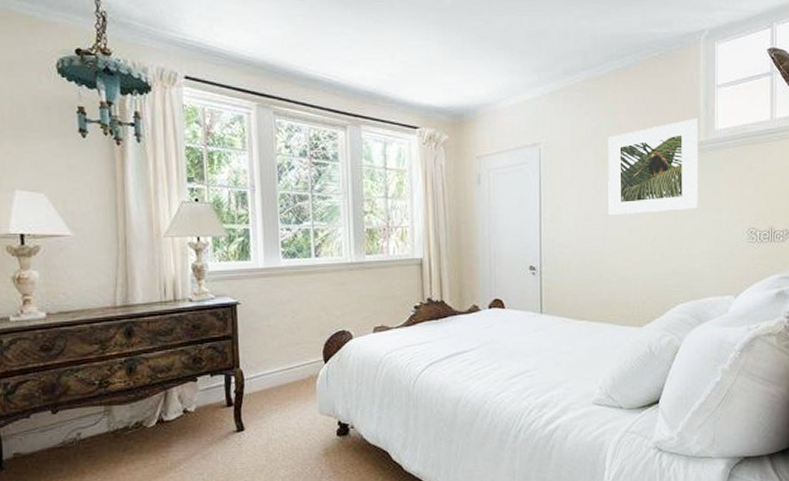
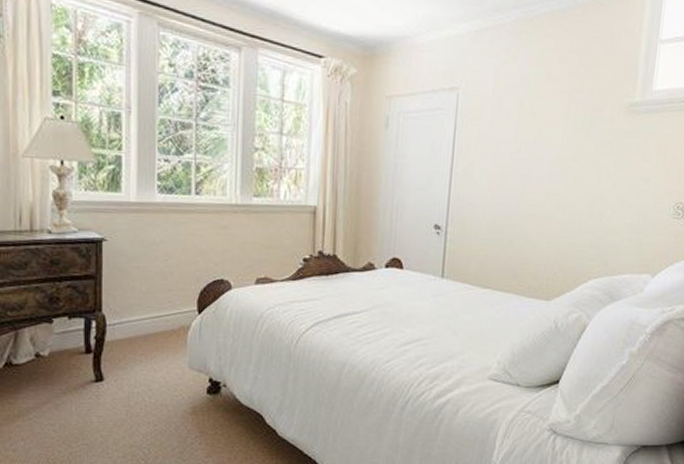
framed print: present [608,118,699,216] -> none [526,75,635,178]

